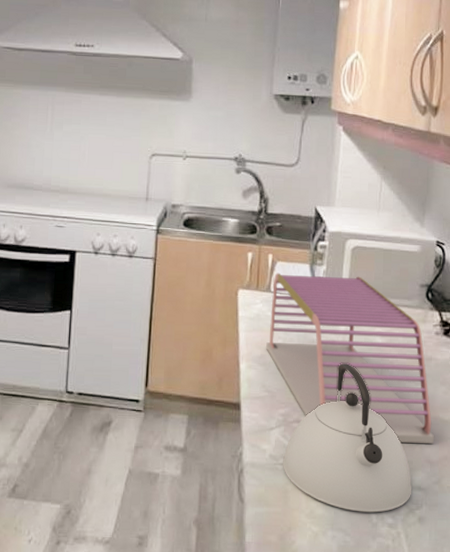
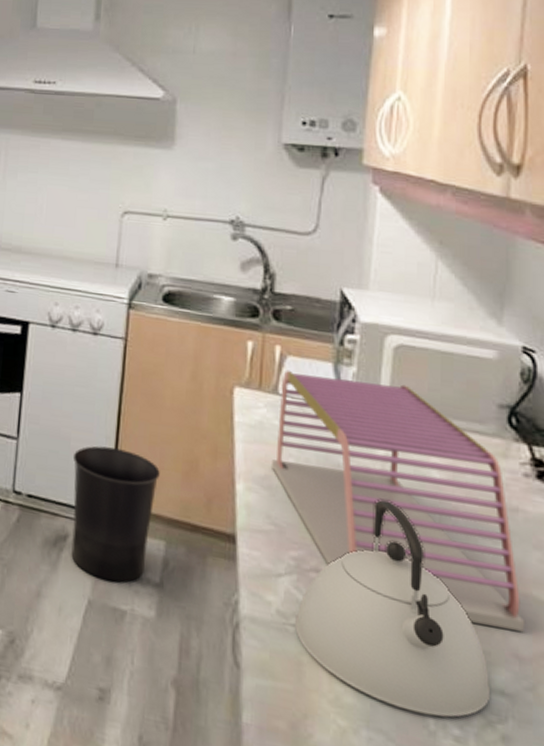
waste bin: none [114,347,183,452] -> present [71,445,160,583]

